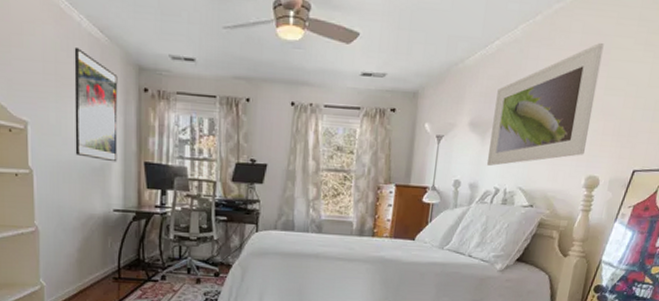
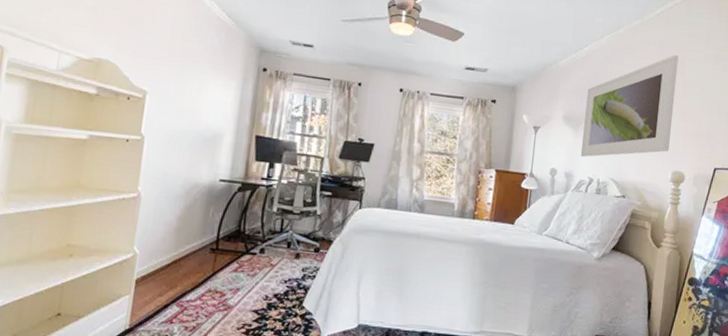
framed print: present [74,46,118,162] -> none [189,28,240,134]

